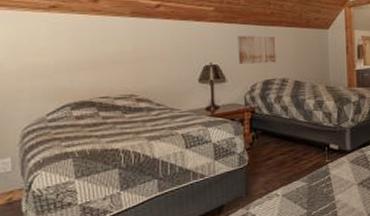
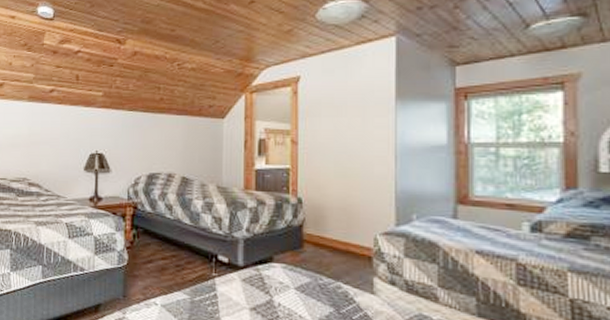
wall art: present [238,35,276,64] -> none [123,122,164,155]

